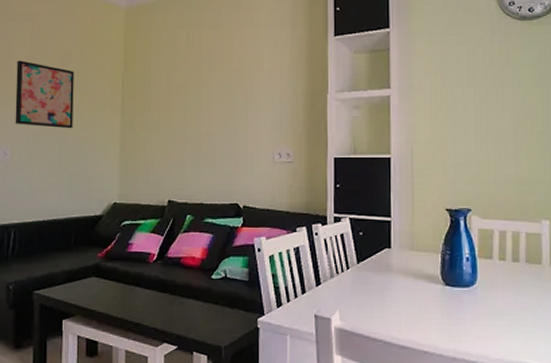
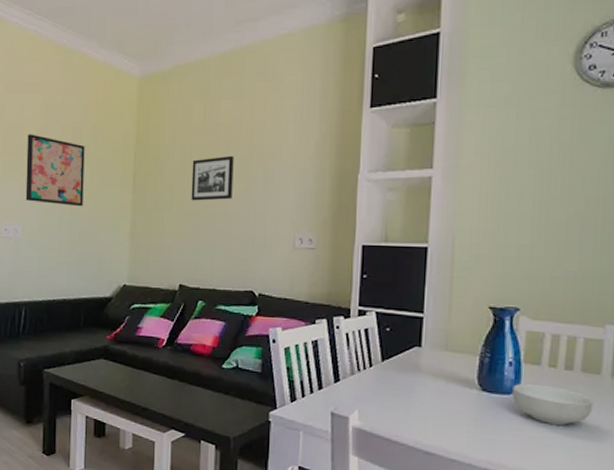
picture frame: none [177,78,216,121] -> present [191,155,234,201]
cereal bowl: none [471,276,538,312] -> present [512,383,594,425]

